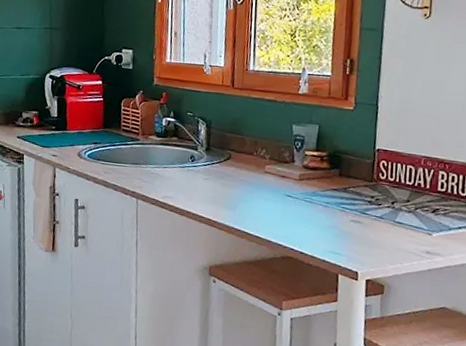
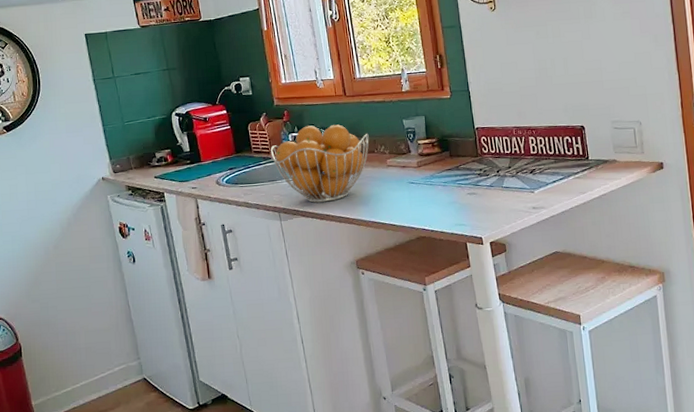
fruit basket: none [140,112,251,198] -> present [270,124,369,203]

